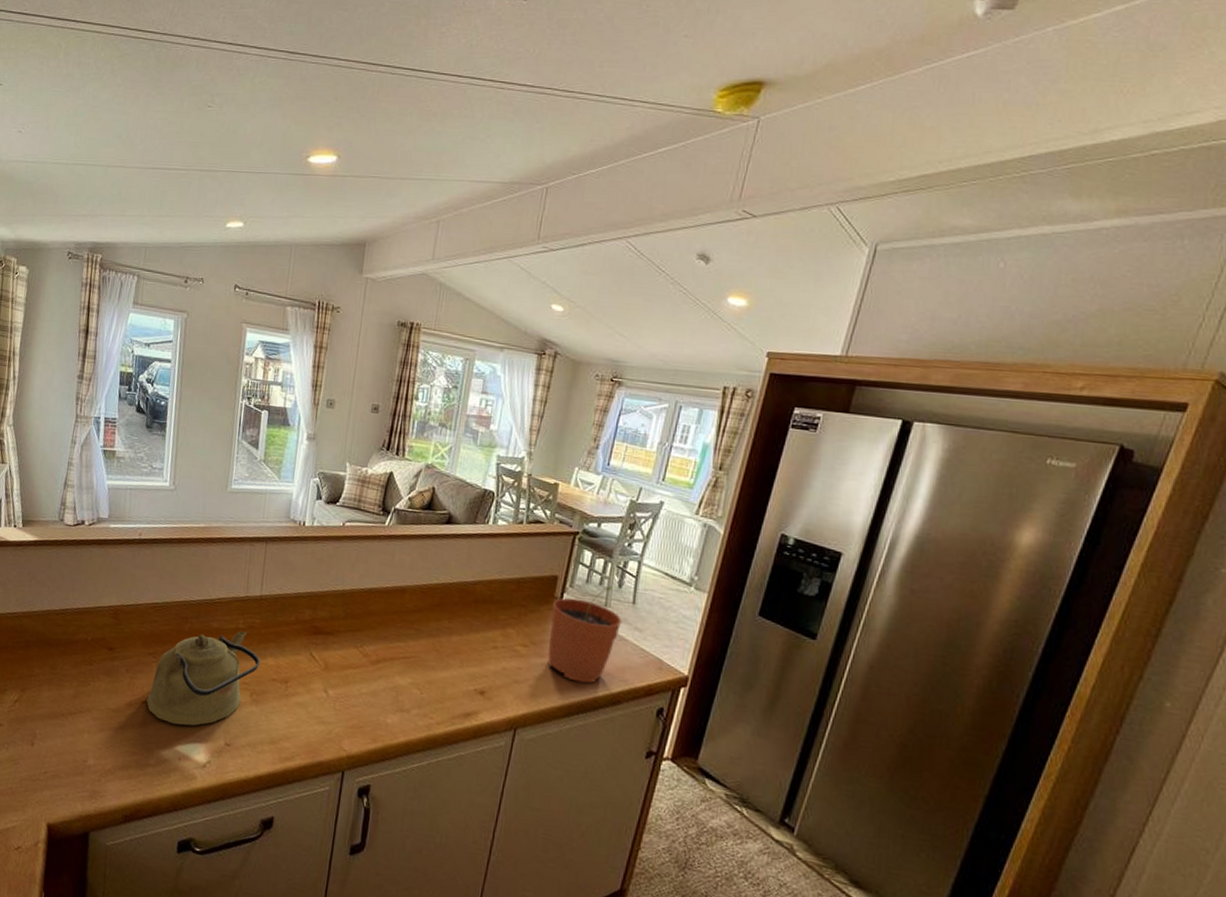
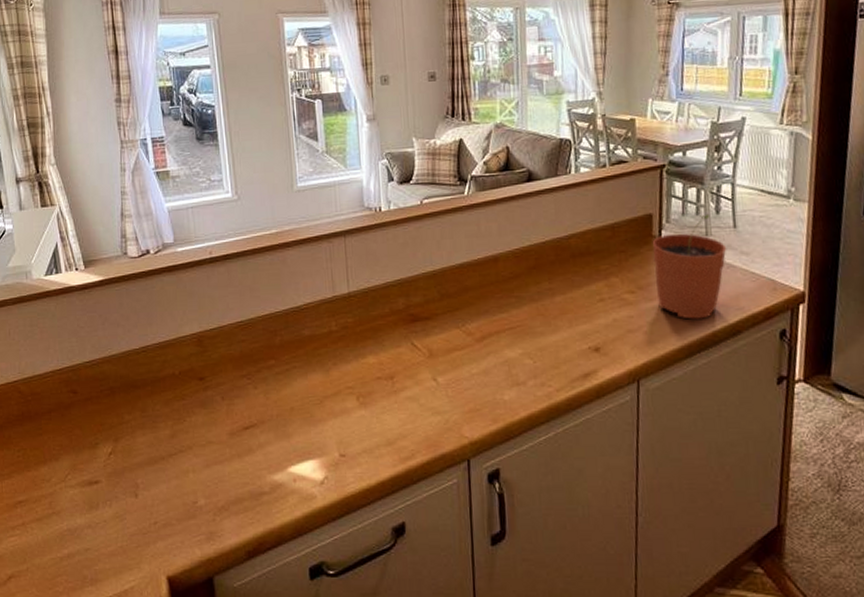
kettle: present [147,631,261,726] -> none [249,334,362,446]

